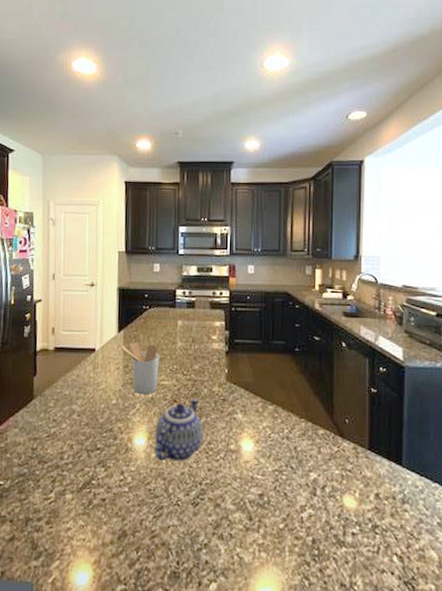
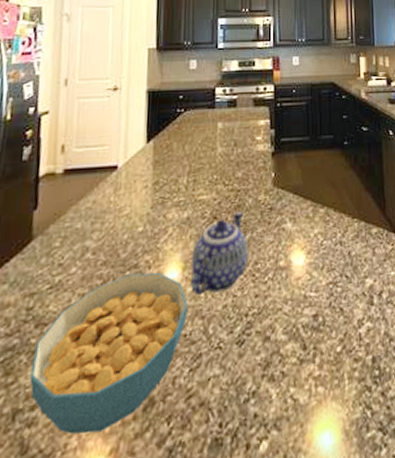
cereal bowl: none [36,436,152,547] -> present [30,272,188,435]
utensil holder: present [121,342,159,395] -> none [150,153,196,216]

